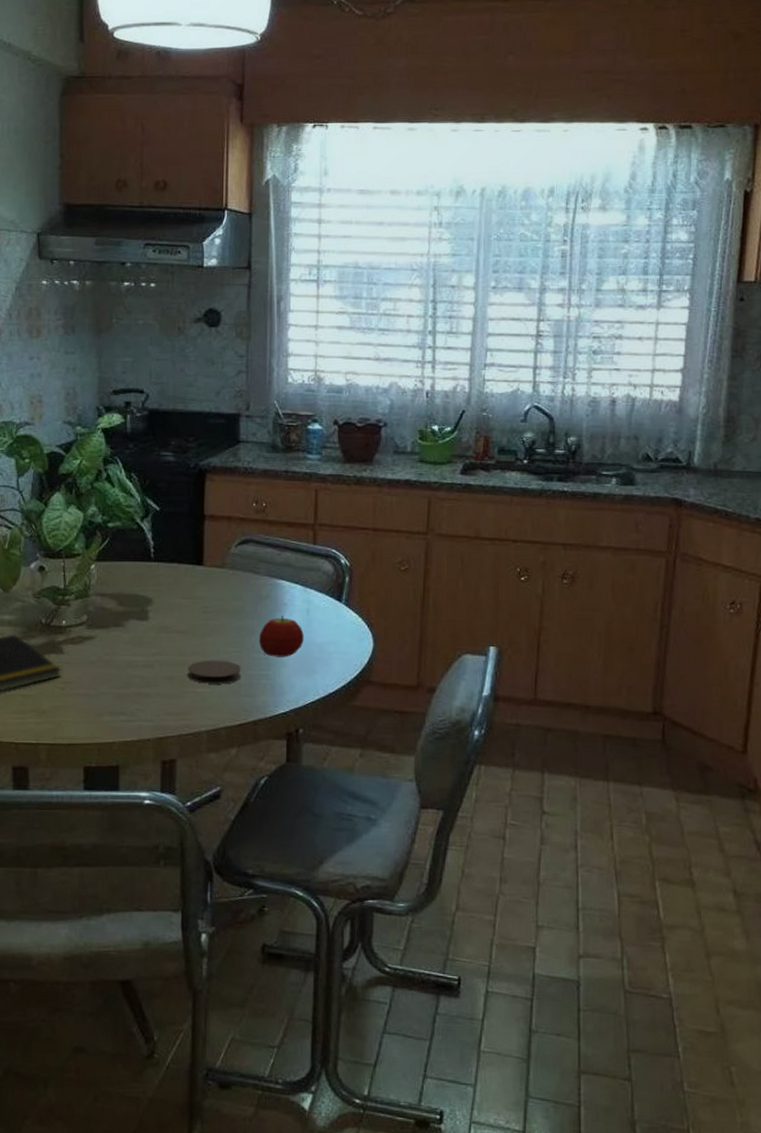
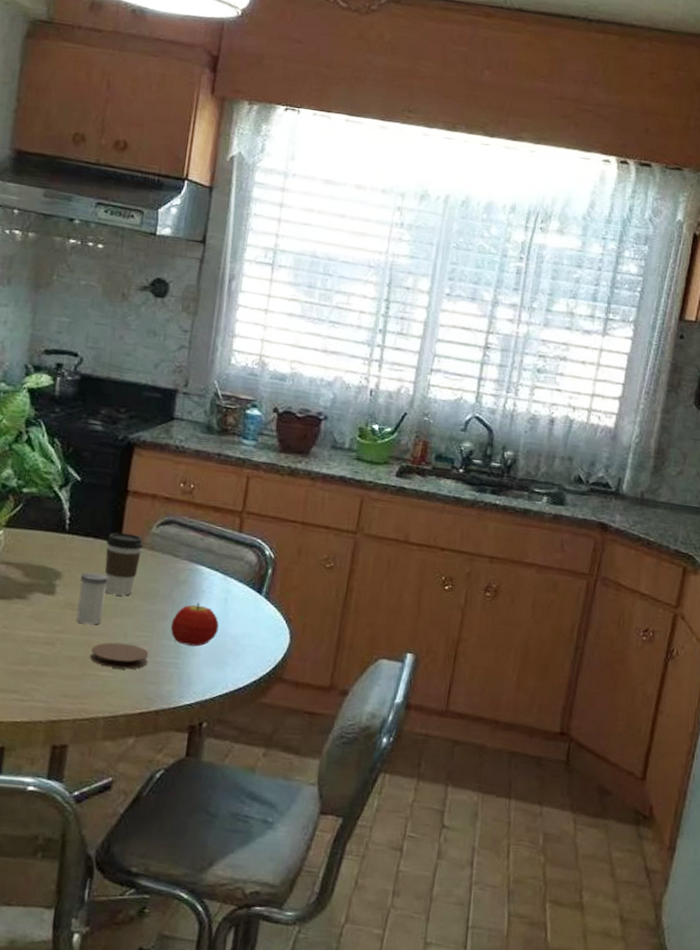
salt shaker: none [170,596,196,645] -> present [76,572,109,625]
coffee cup: none [190,556,225,615] -> present [104,532,144,596]

